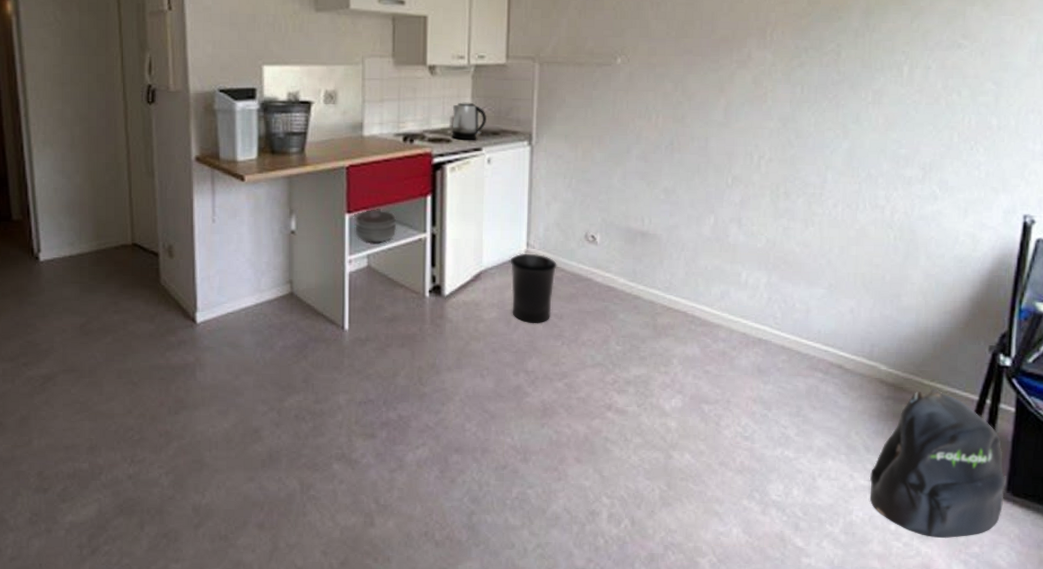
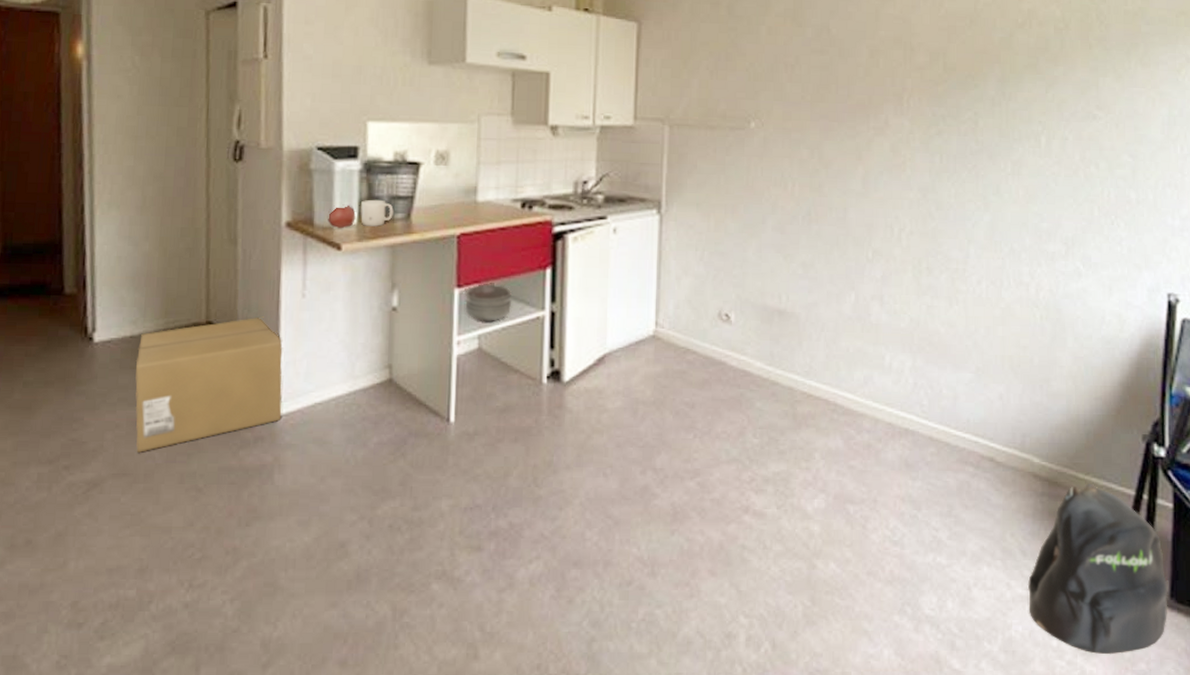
box: none [76,239,200,353] -> present [135,316,282,453]
fruit: none [230,140,256,162] -> present [327,204,356,229]
mug: none [260,135,289,161] -> present [361,199,394,228]
kettle: present [451,102,486,140] -> none [574,166,612,207]
waste bin: present [510,253,557,324] -> none [637,333,688,414]

